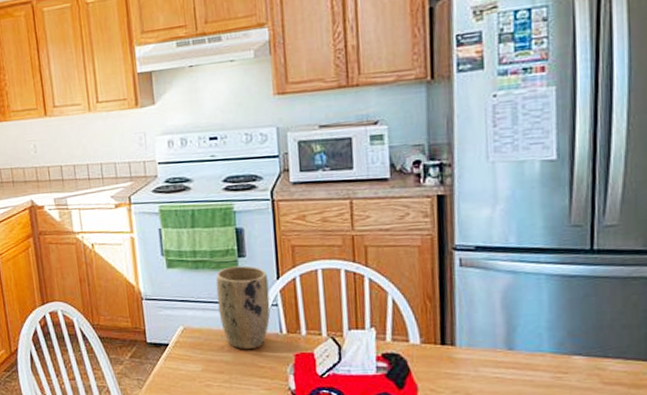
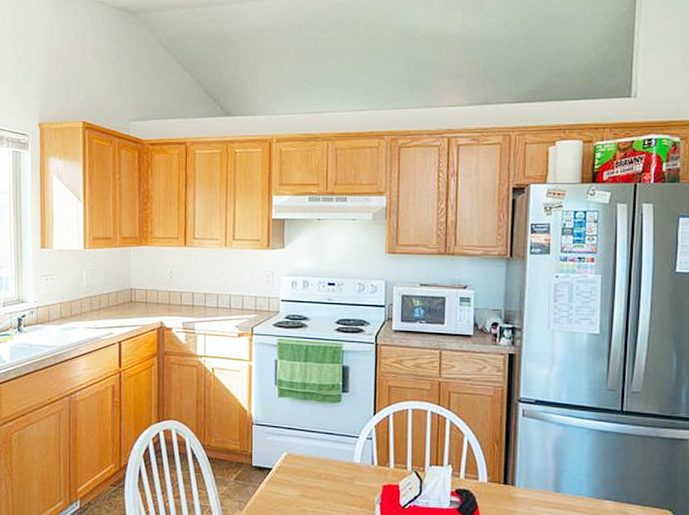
plant pot: present [216,265,270,350] -> none [320,400,366,479]

